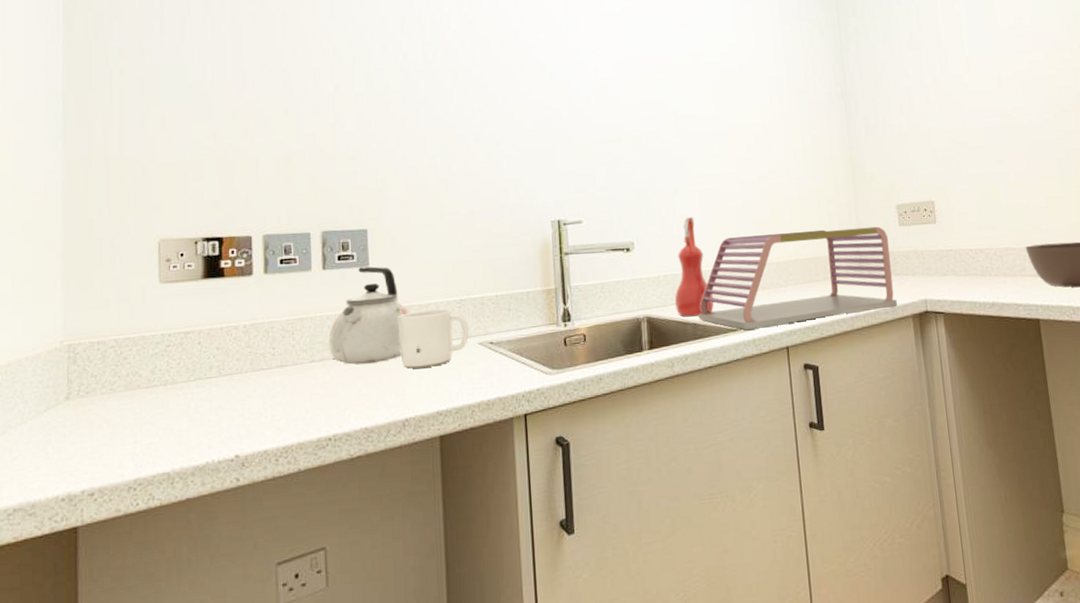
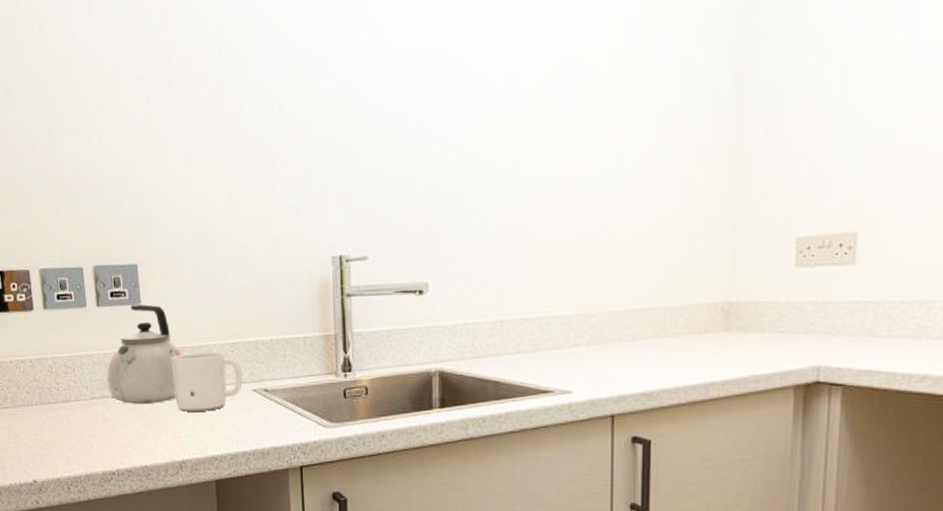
spray bottle: present [674,216,715,317] -> none [473,252,523,373]
dish rack: present [698,226,897,331] -> none [502,267,776,393]

